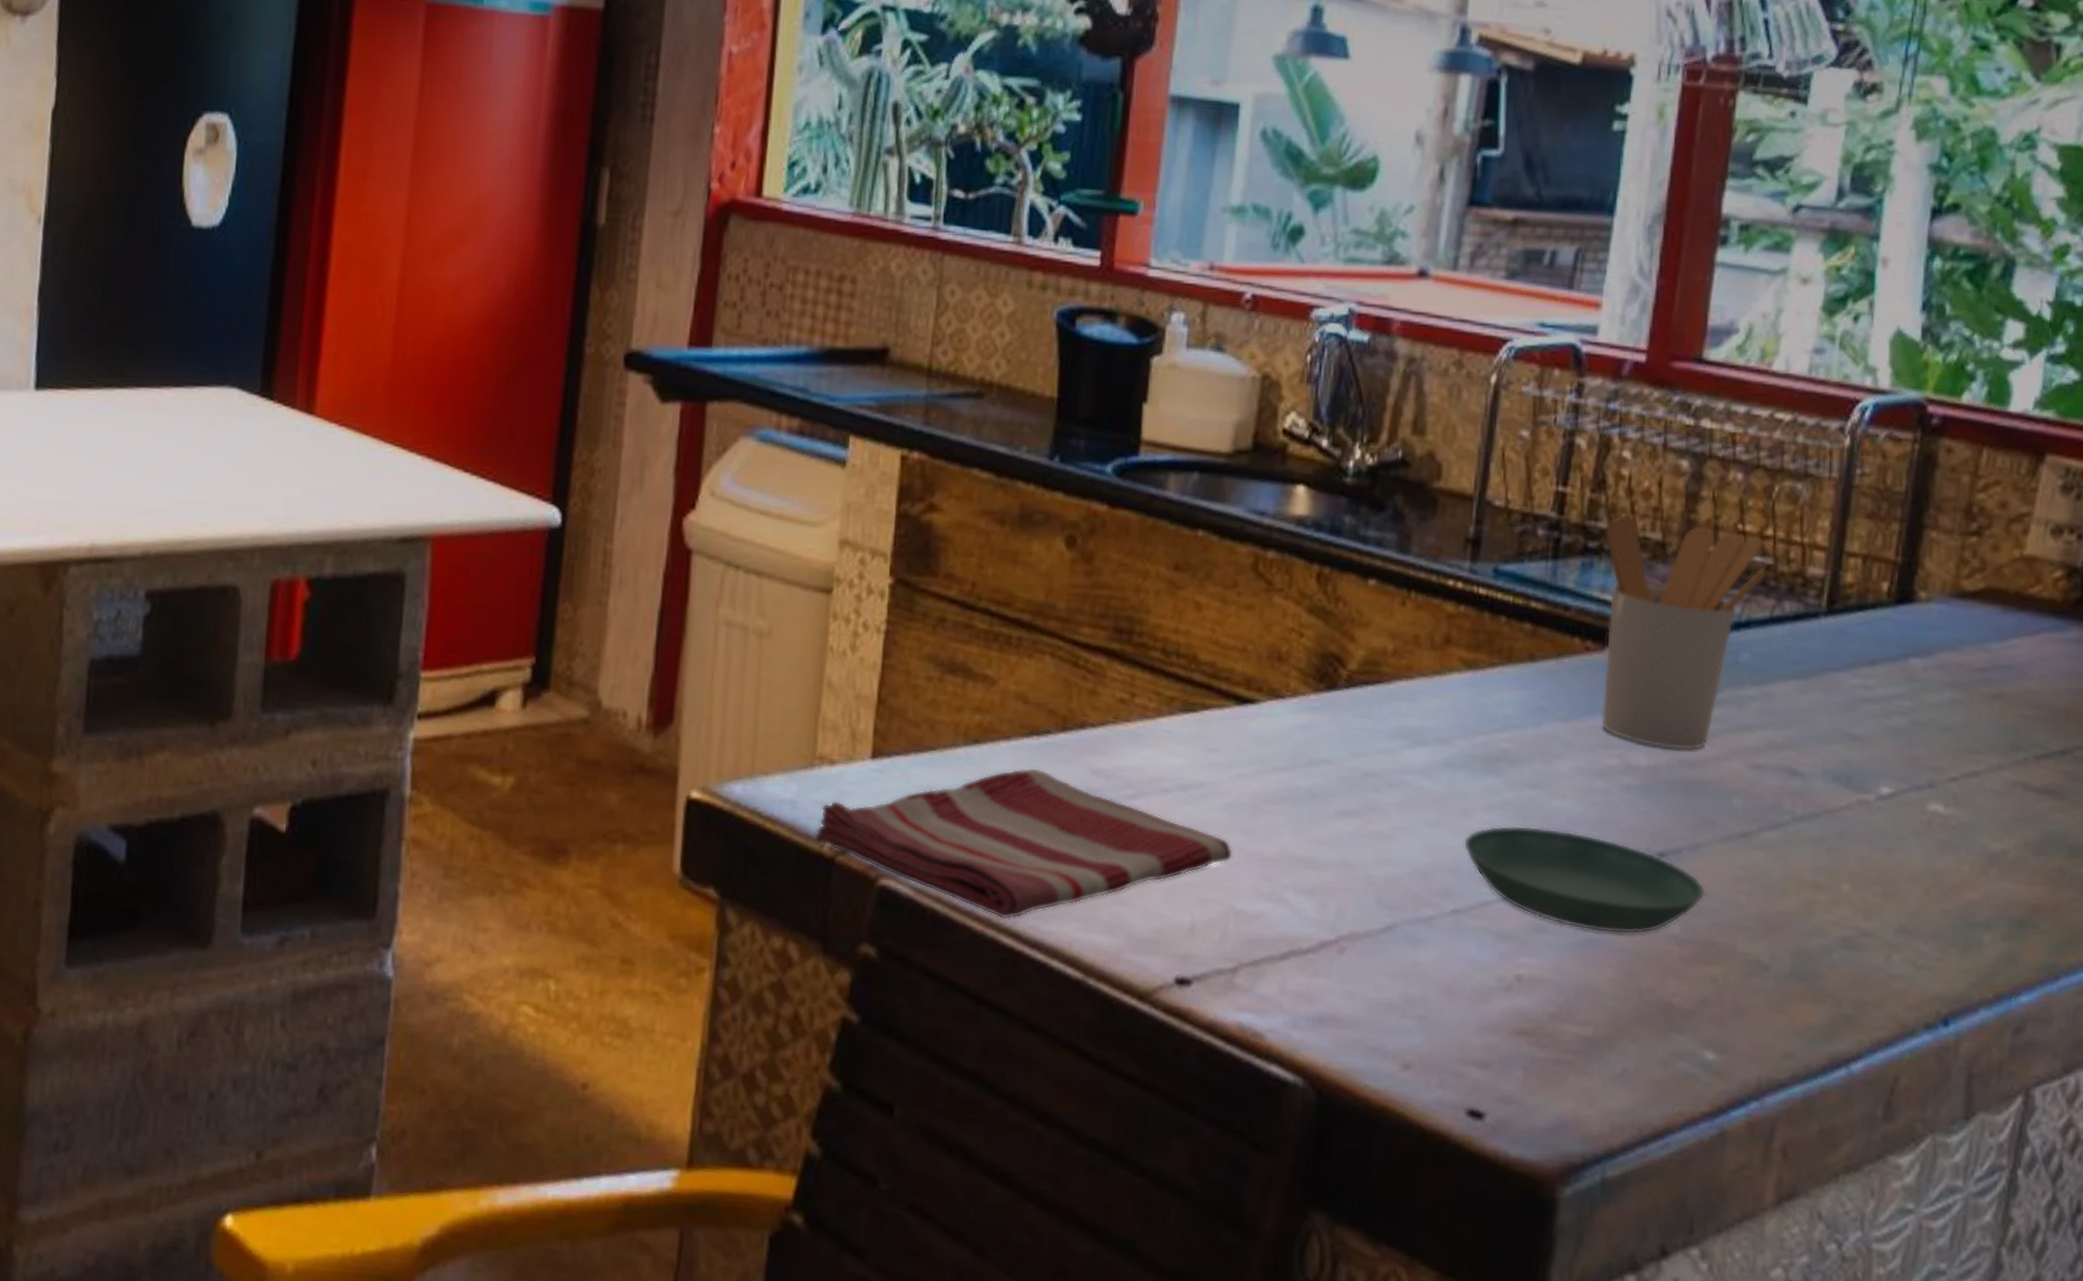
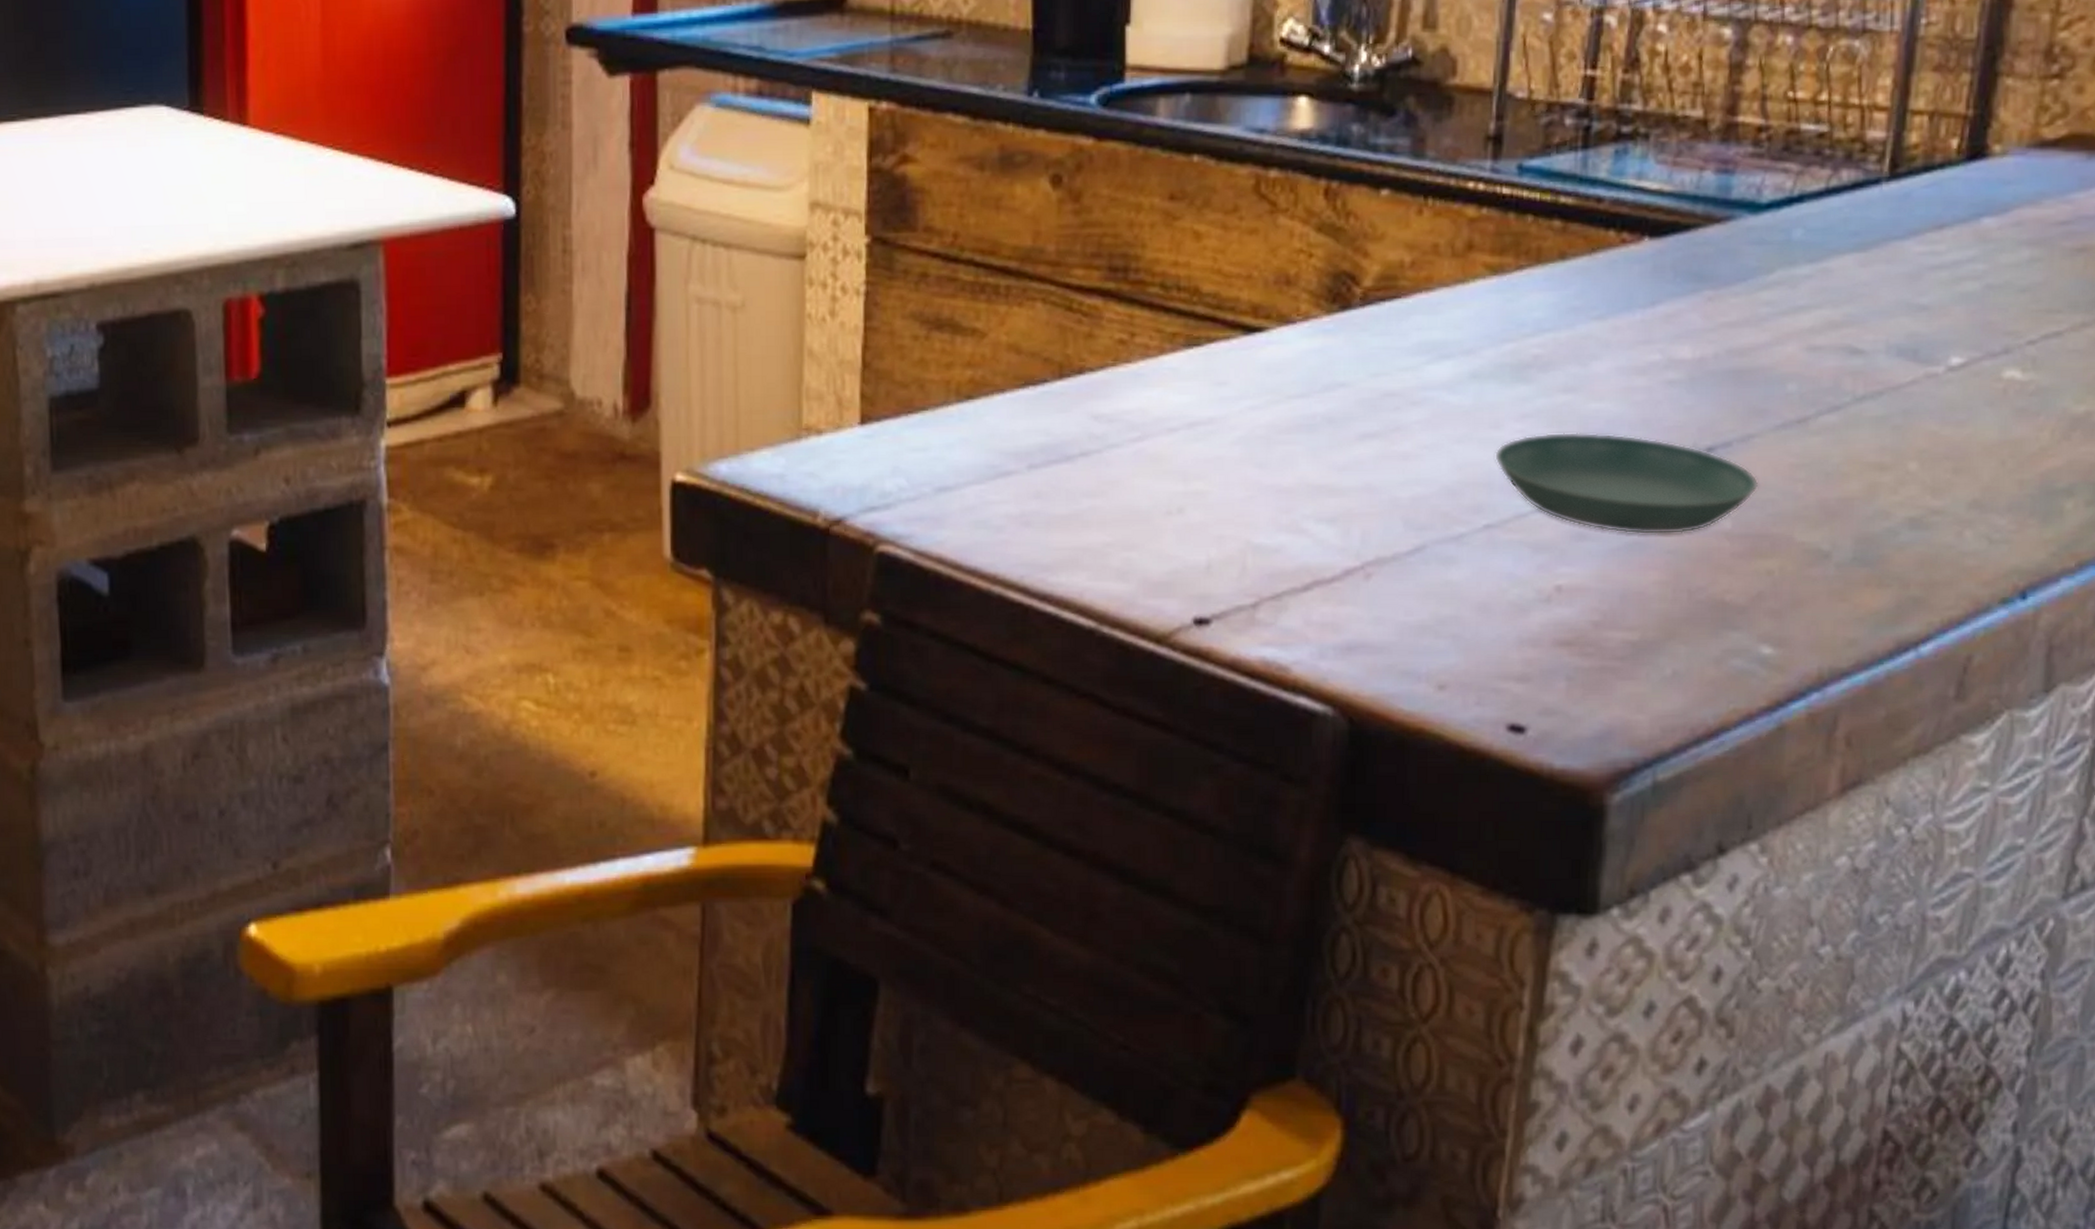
dish towel: present [814,767,1233,919] -> none [806,418,1248,575]
utensil holder: present [1601,514,1767,751] -> none [1639,93,1822,340]

